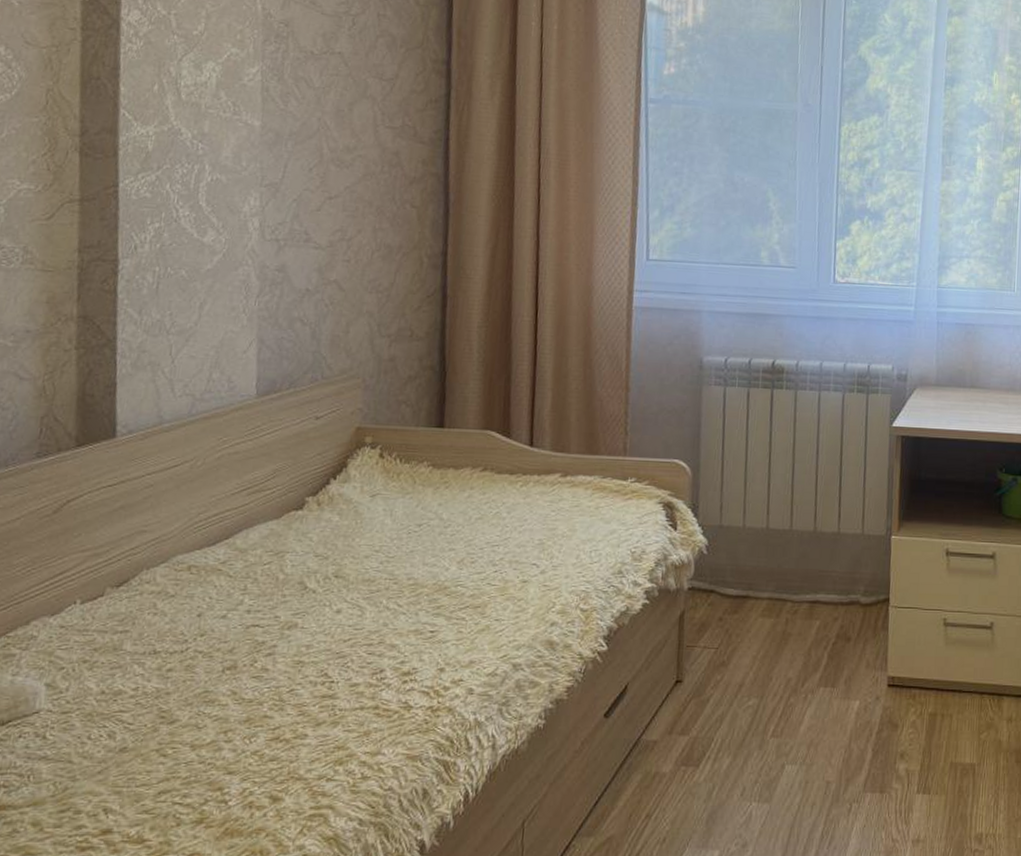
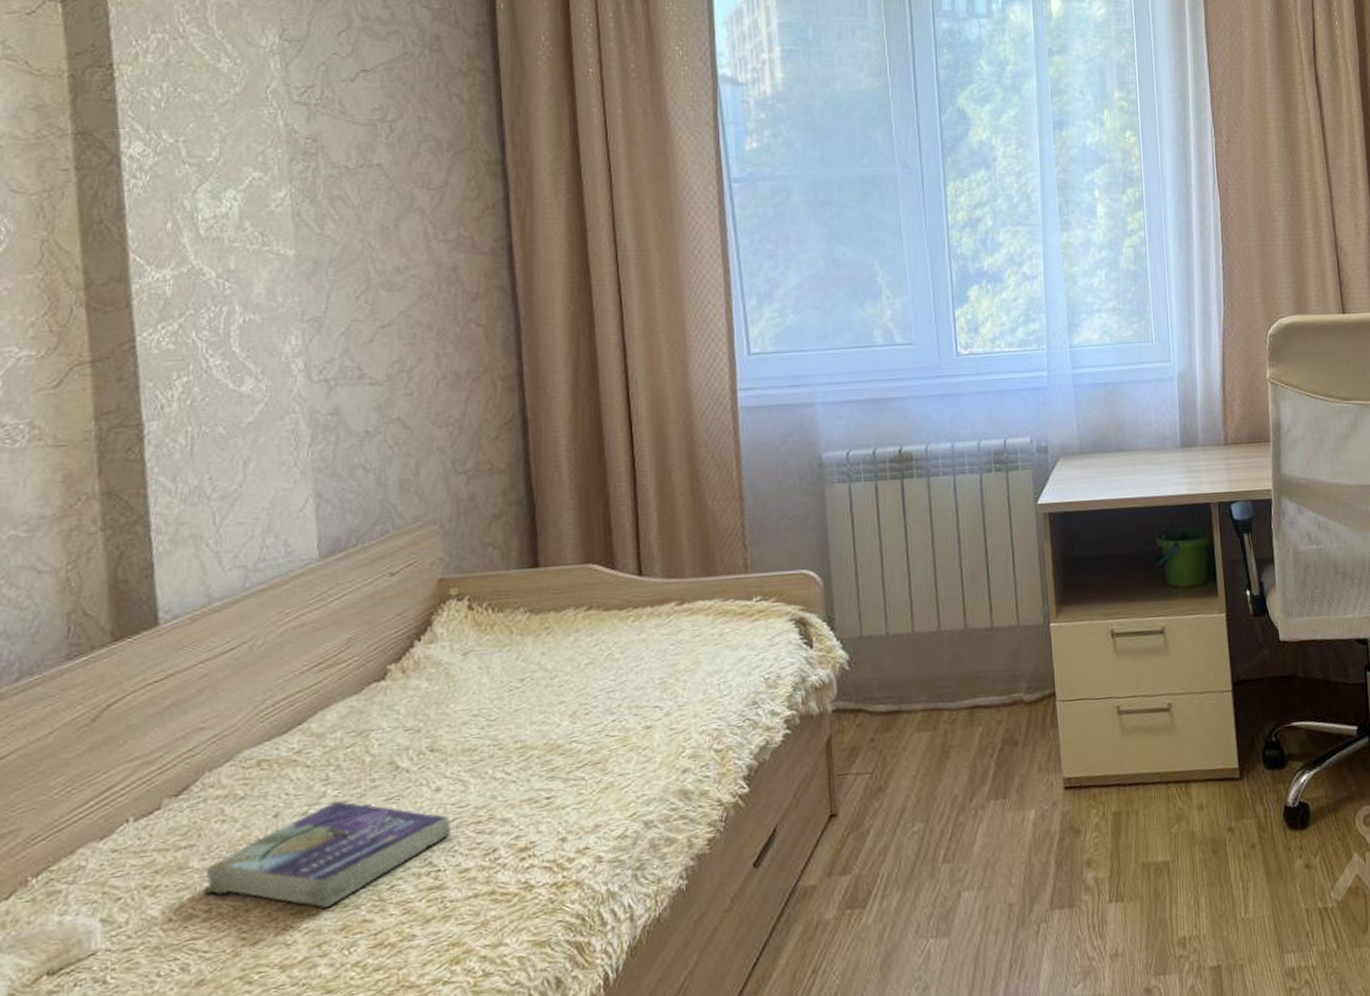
book: none [135,610,346,701] -> present [206,801,451,909]

